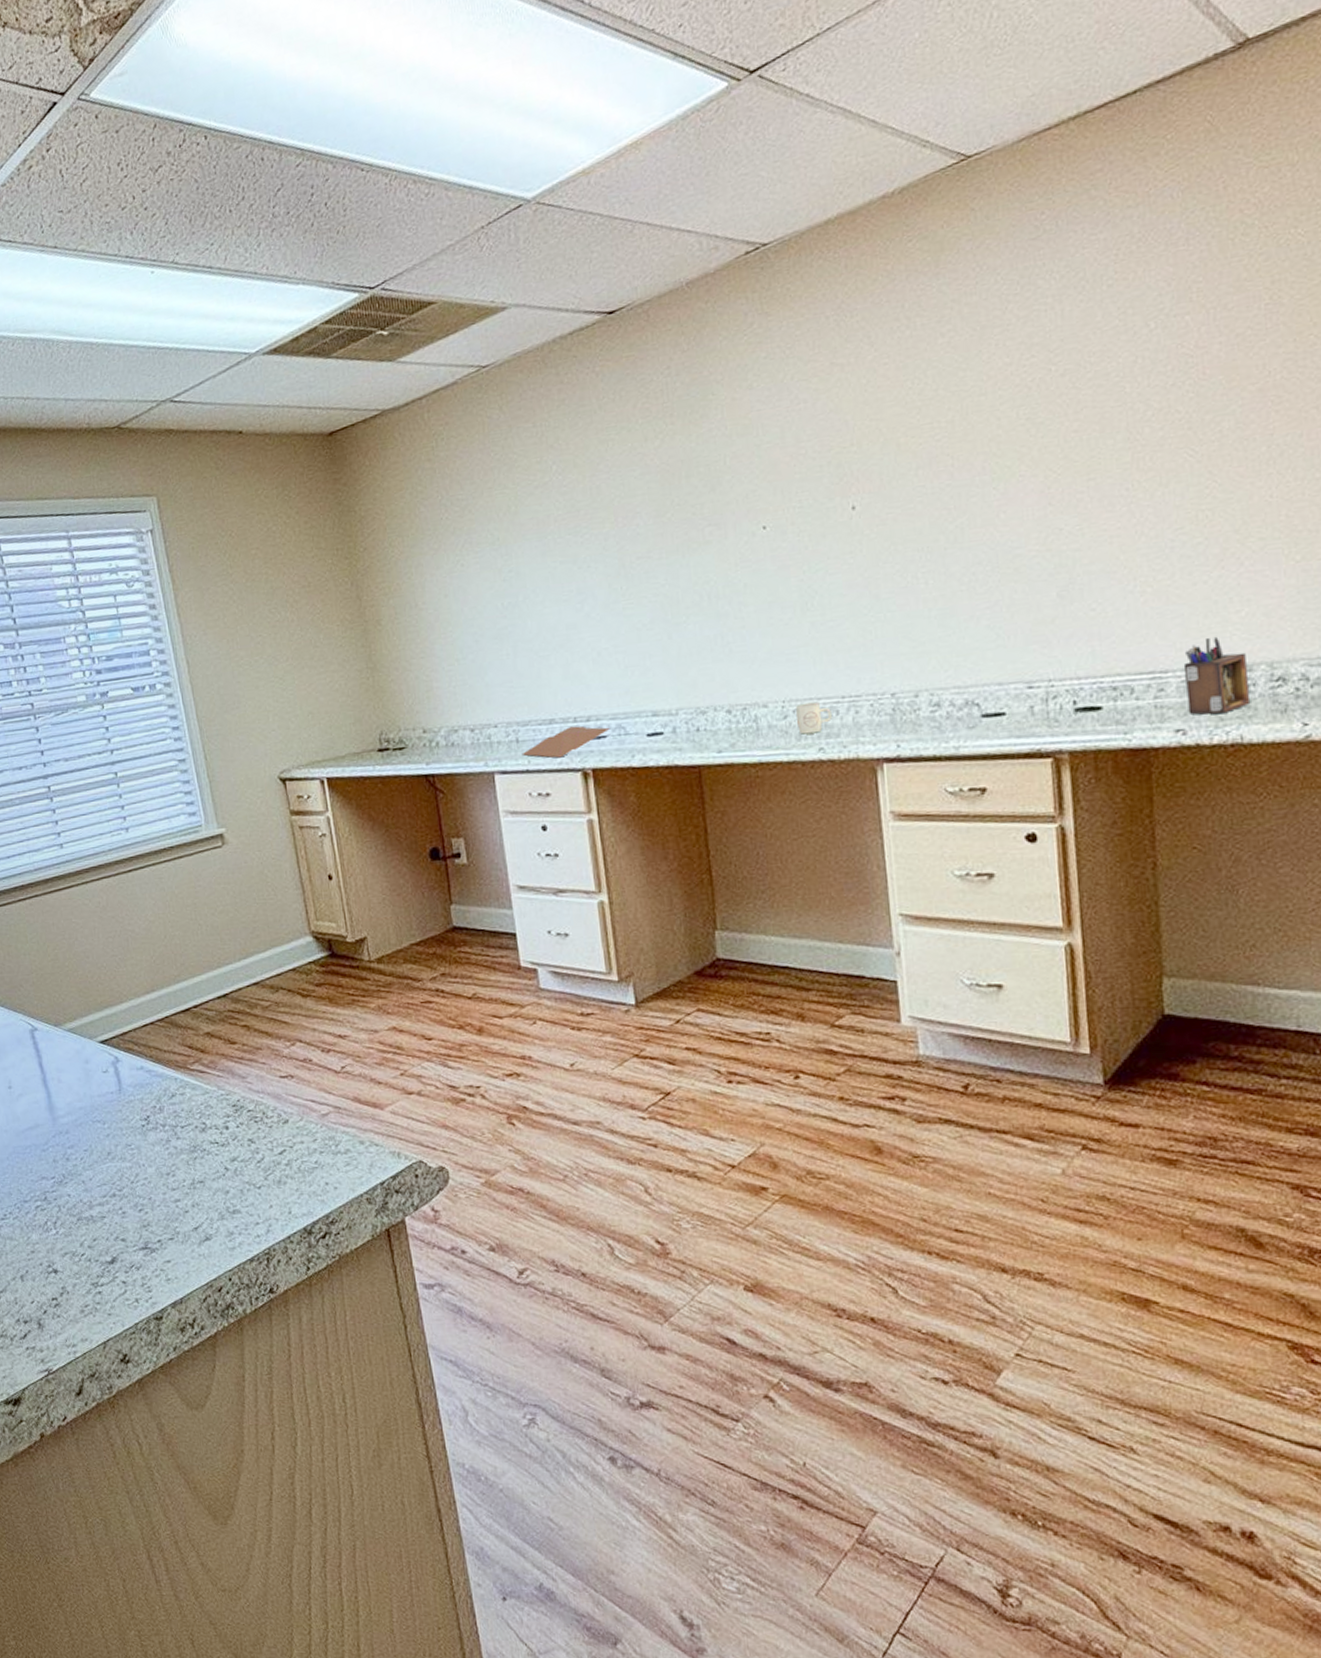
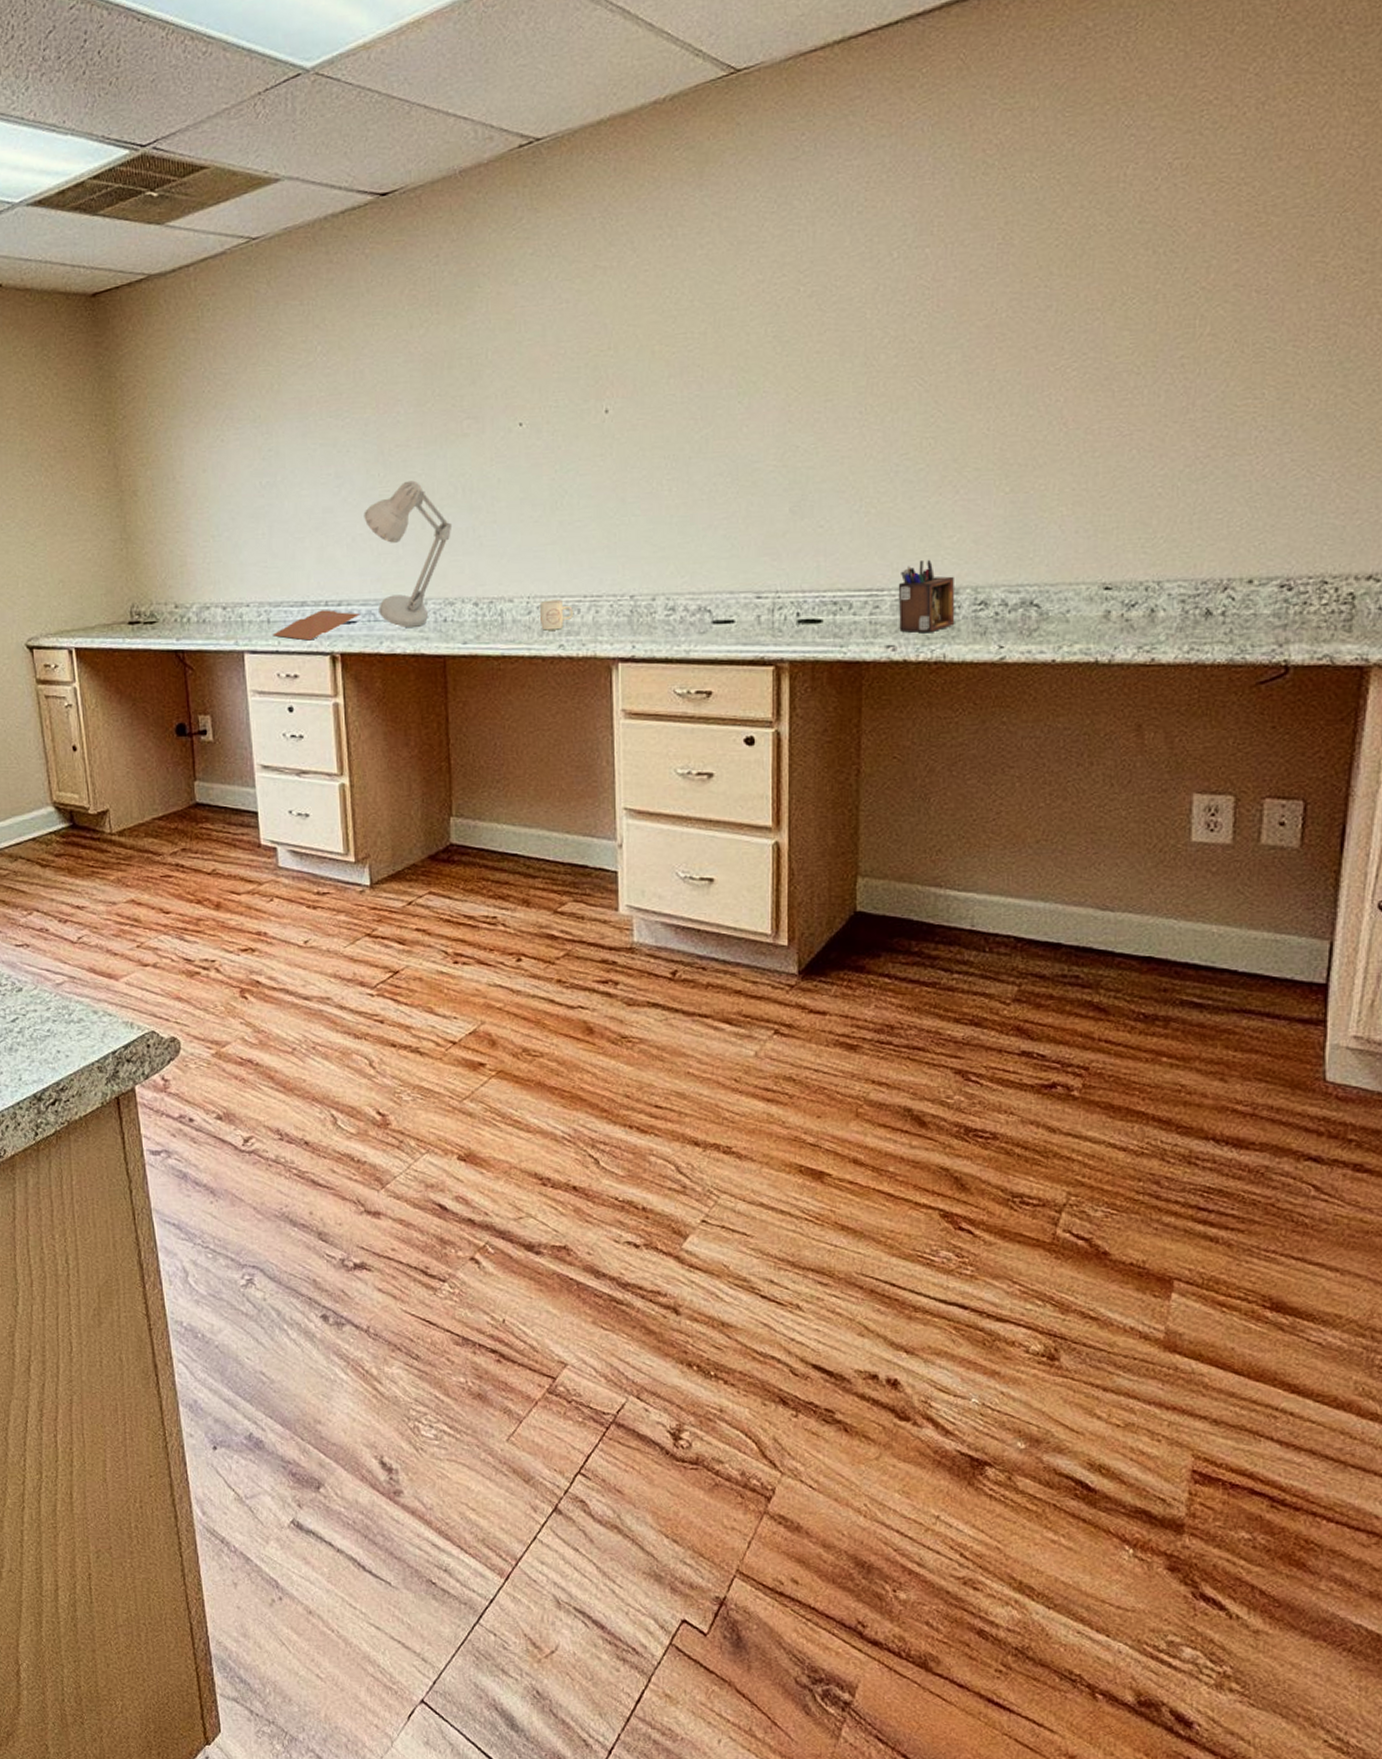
desk lamp: none [608,591,700,740] -> present [364,480,453,629]

